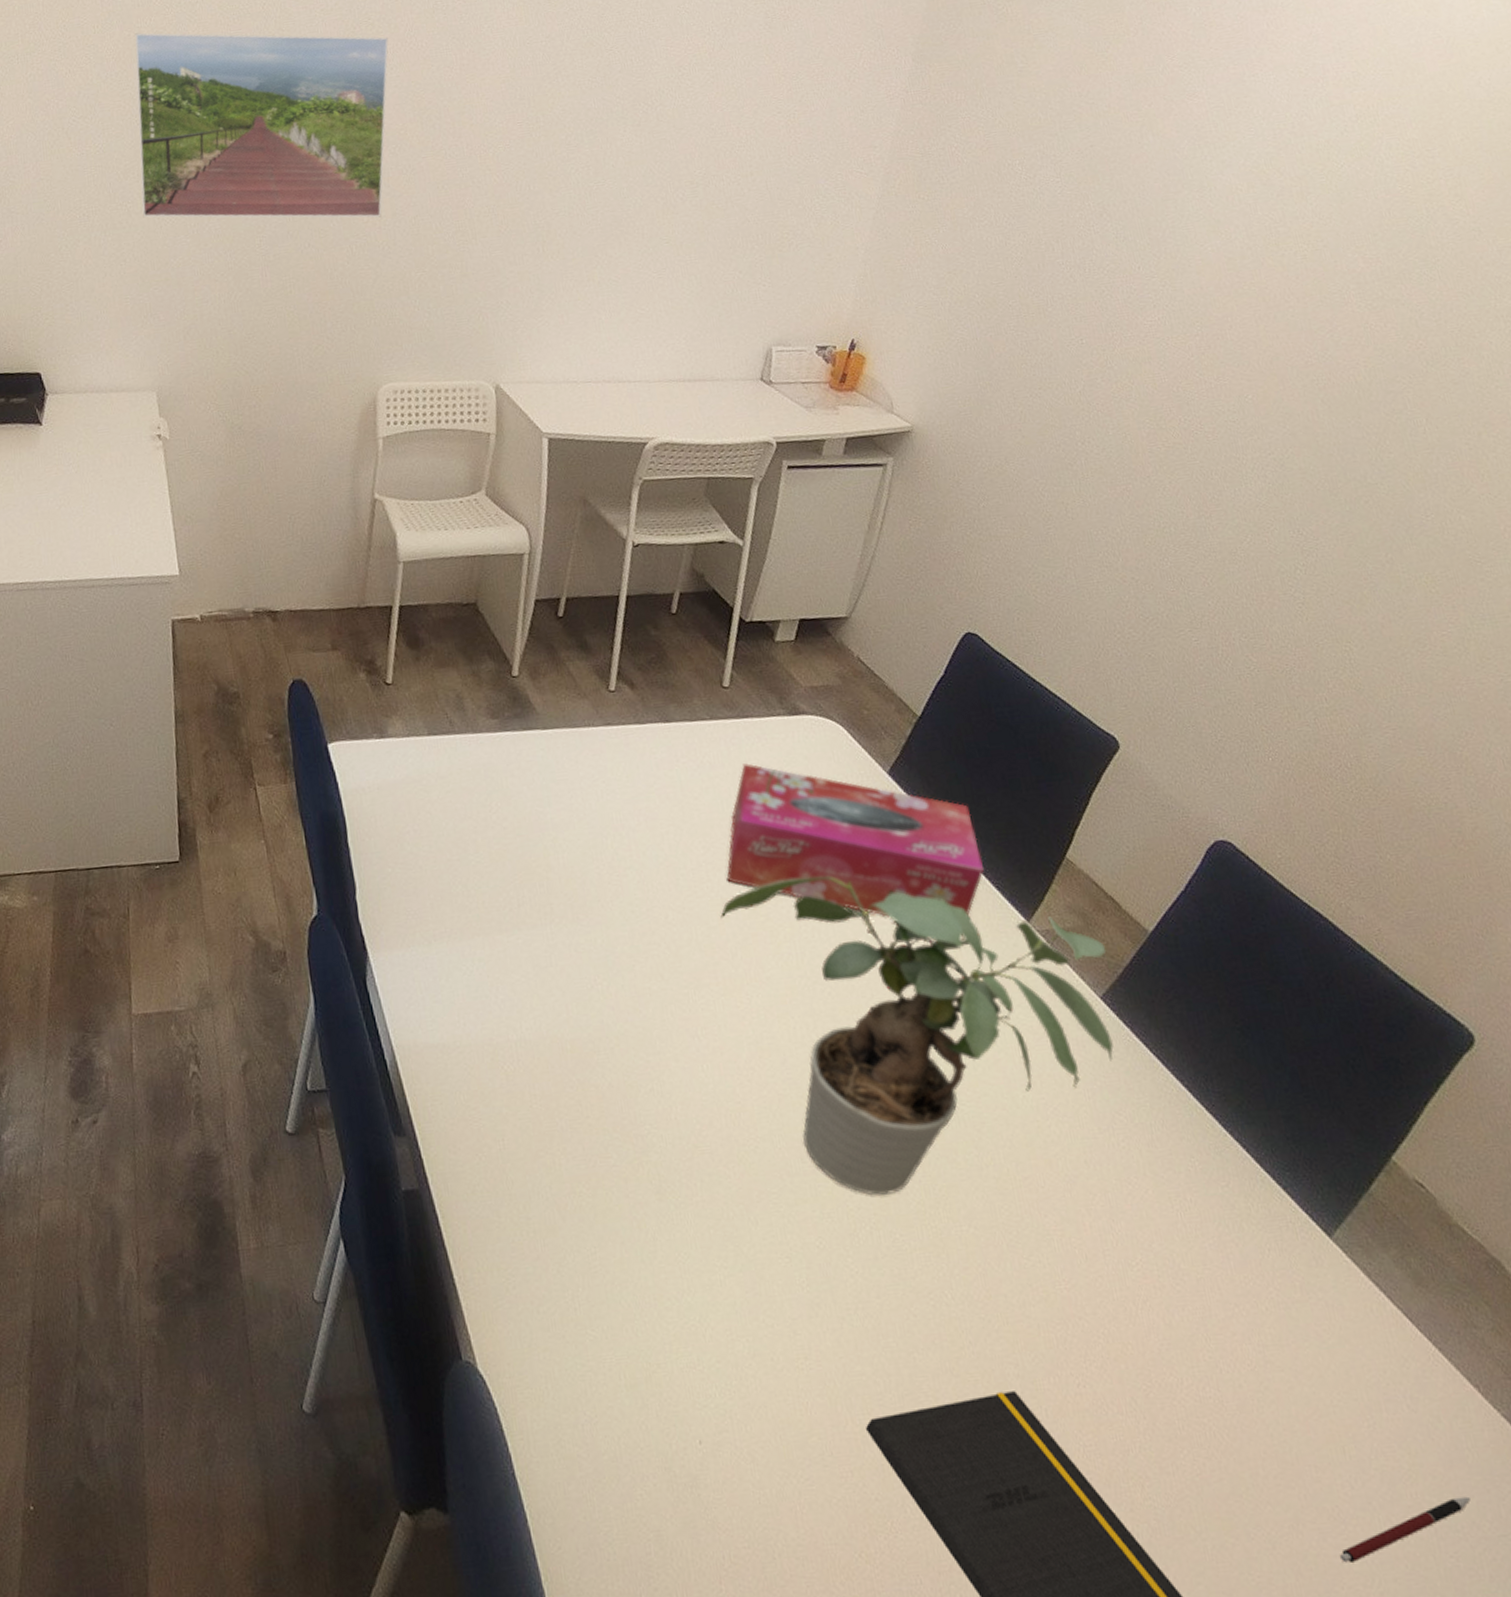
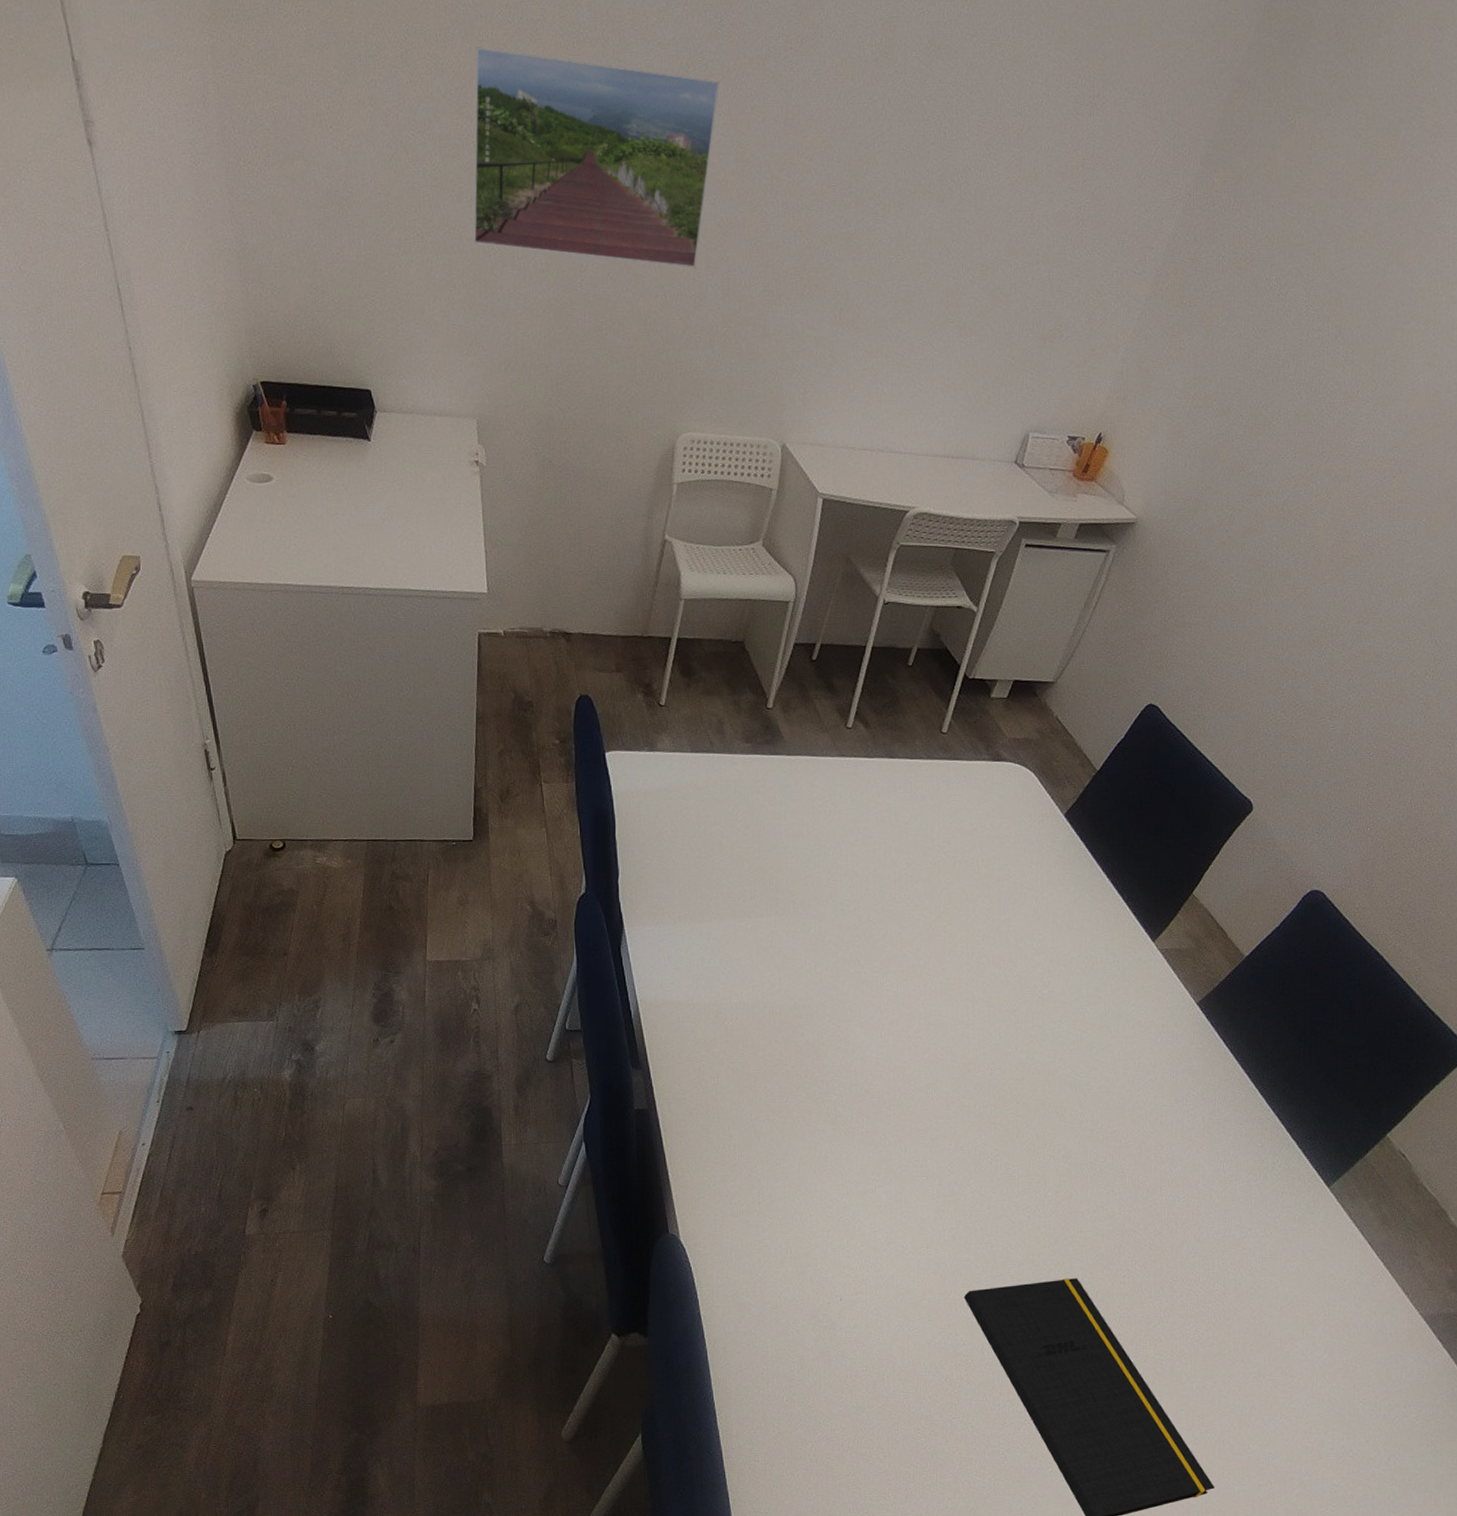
potted plant: present [720,876,1114,1196] -> none [912,893,1209,1137]
tissue box: present [726,763,984,917] -> none [921,798,1126,932]
pen: present [1340,1496,1471,1563] -> none [1284,1364,1383,1402]

